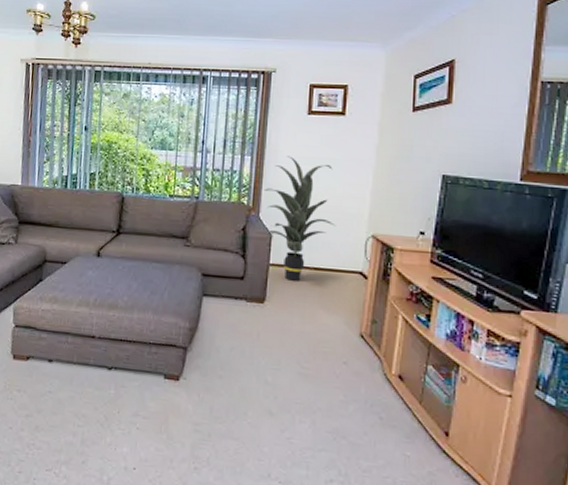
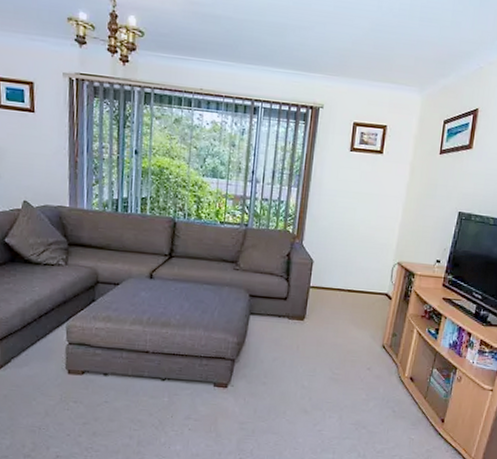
indoor plant: present [264,156,336,281] -> none [307,189,369,301]

